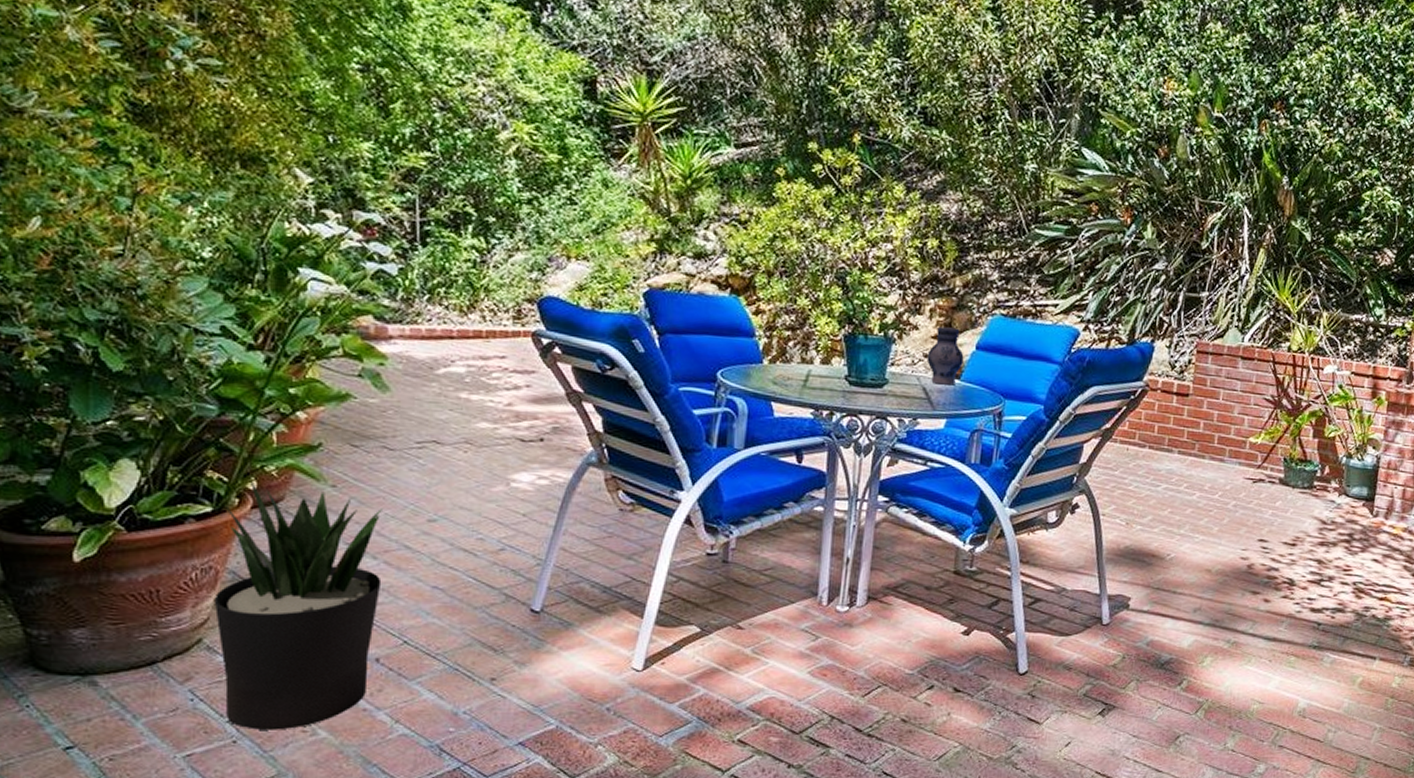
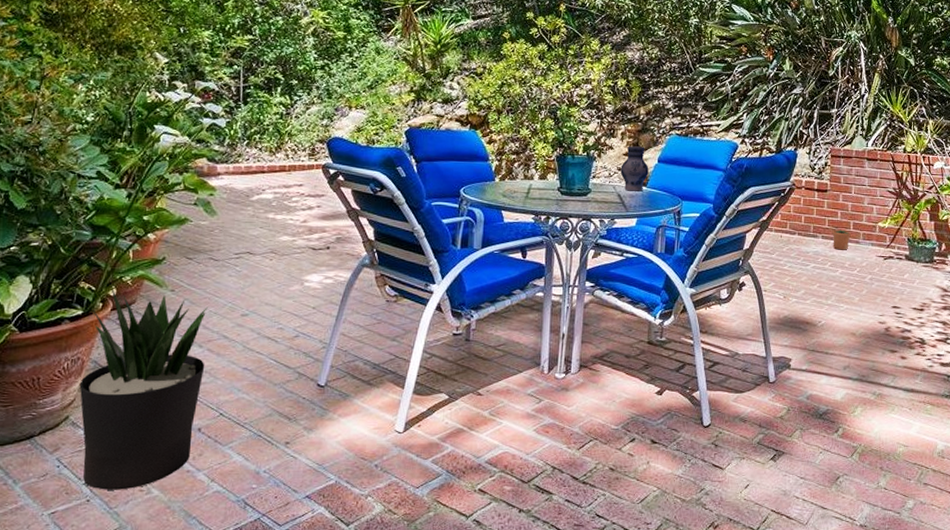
planter: none [1191,443,1215,470] -> present [832,229,851,250]

